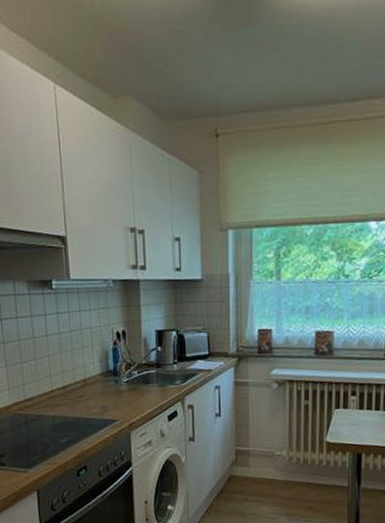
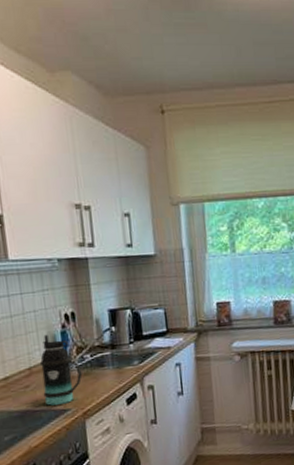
bottle: none [93,350,130,415] -> present [39,334,82,406]

